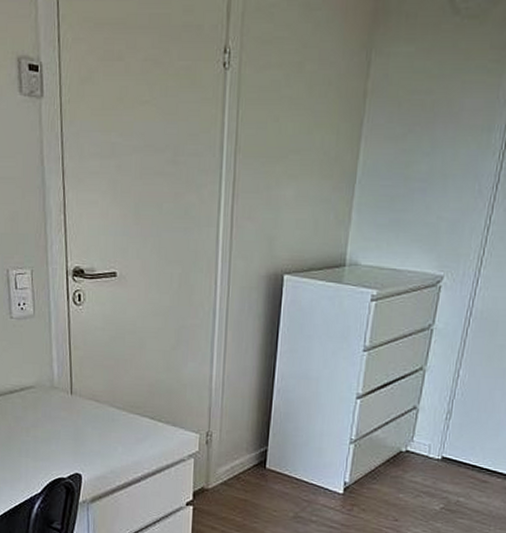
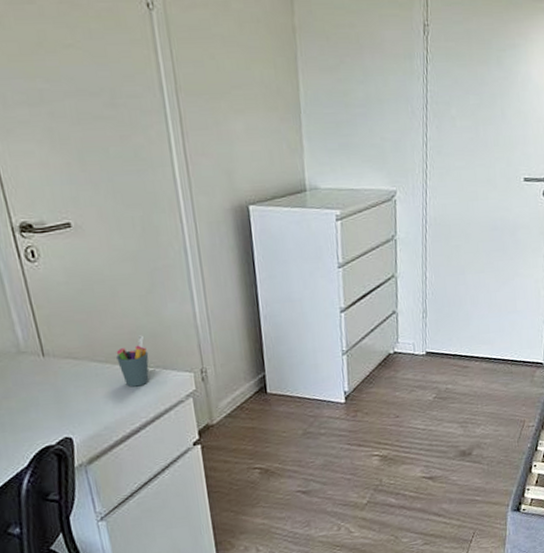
pen holder: none [133,389,162,438] -> present [116,335,149,387]

